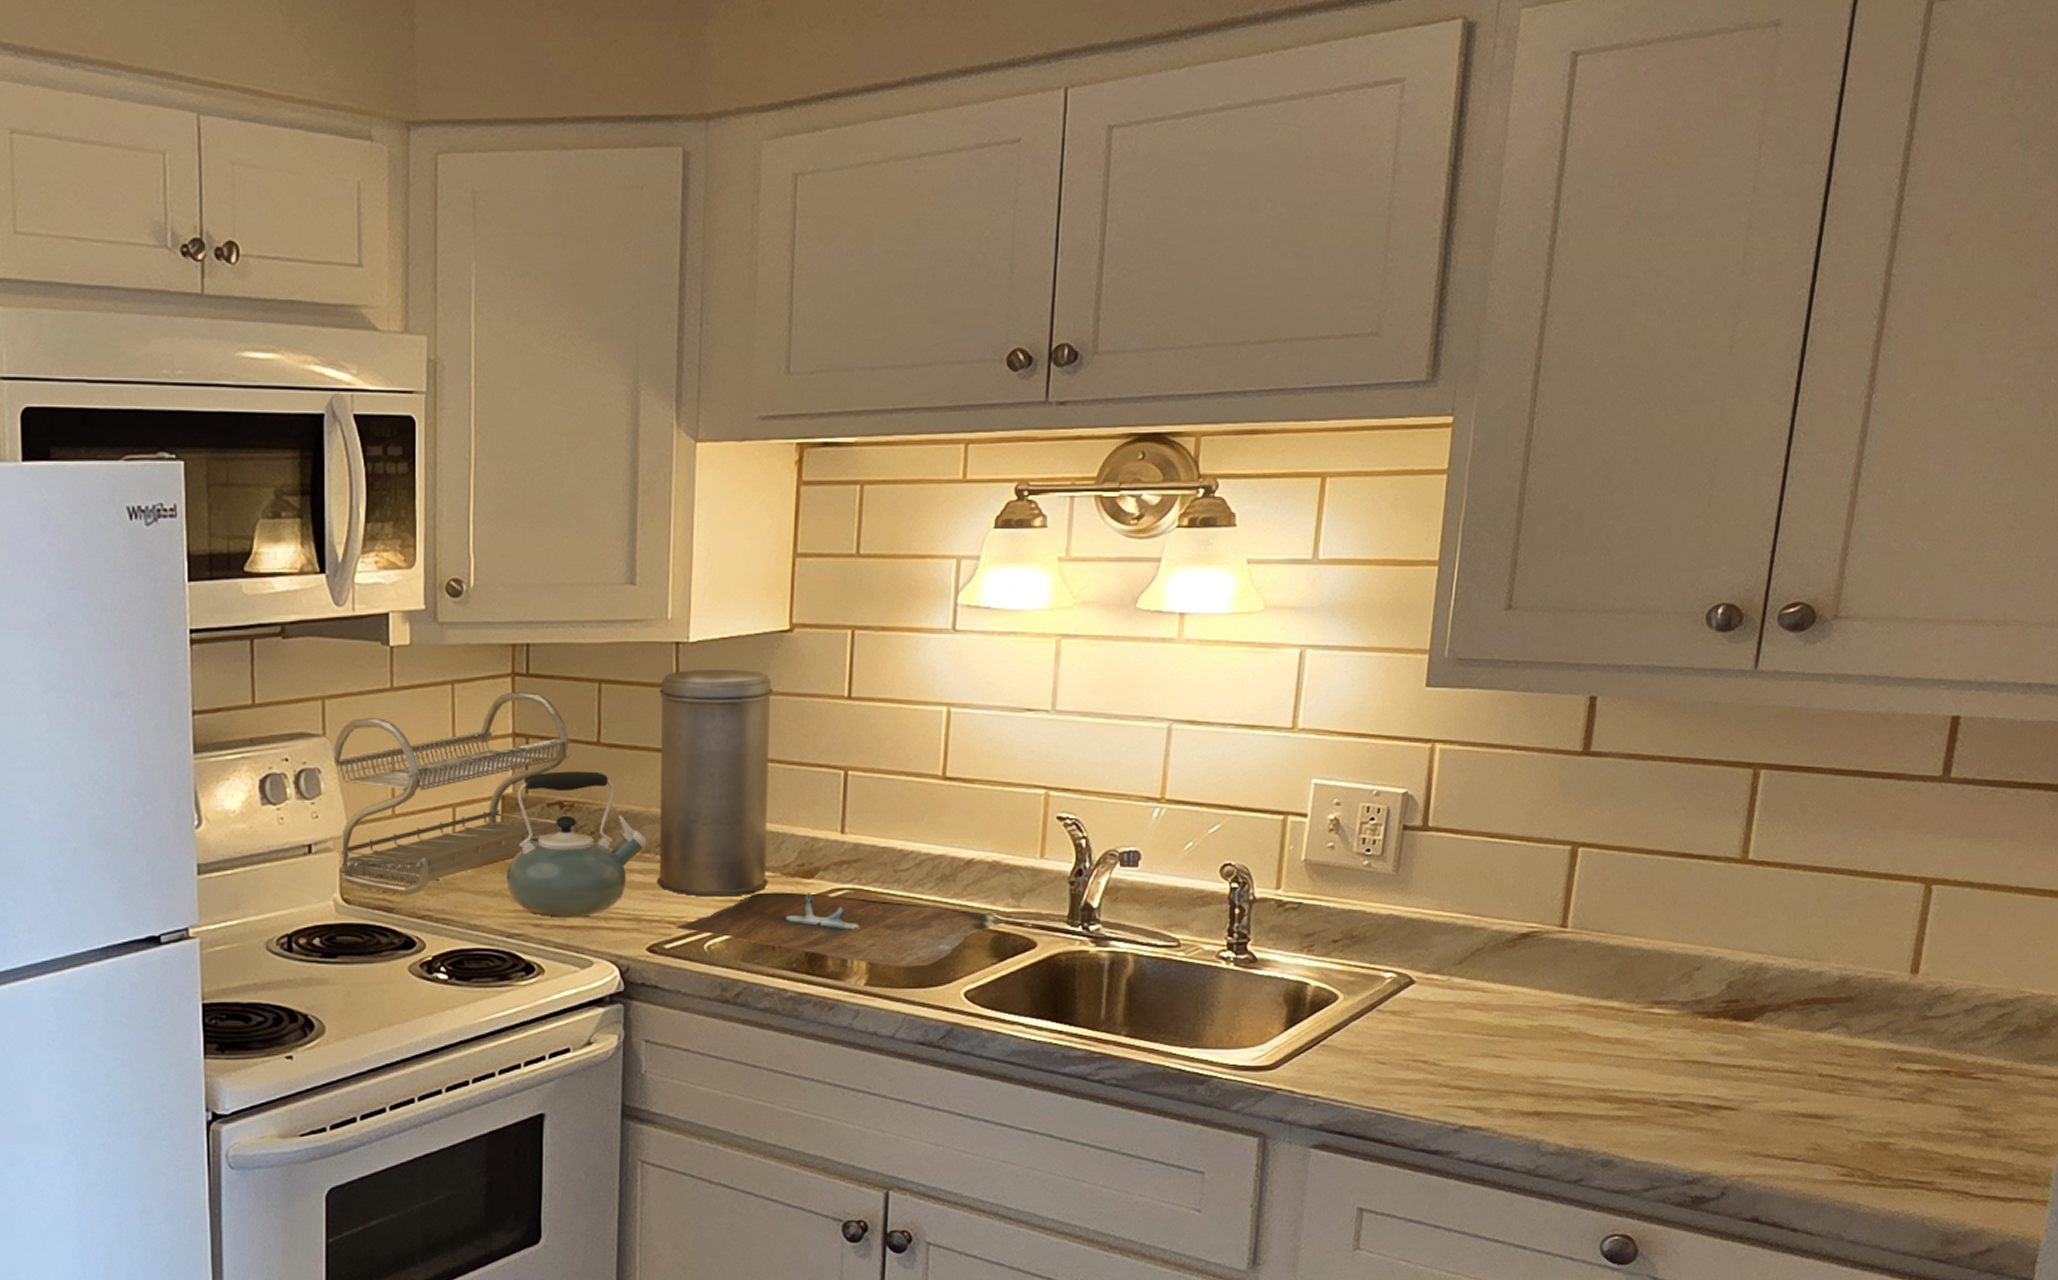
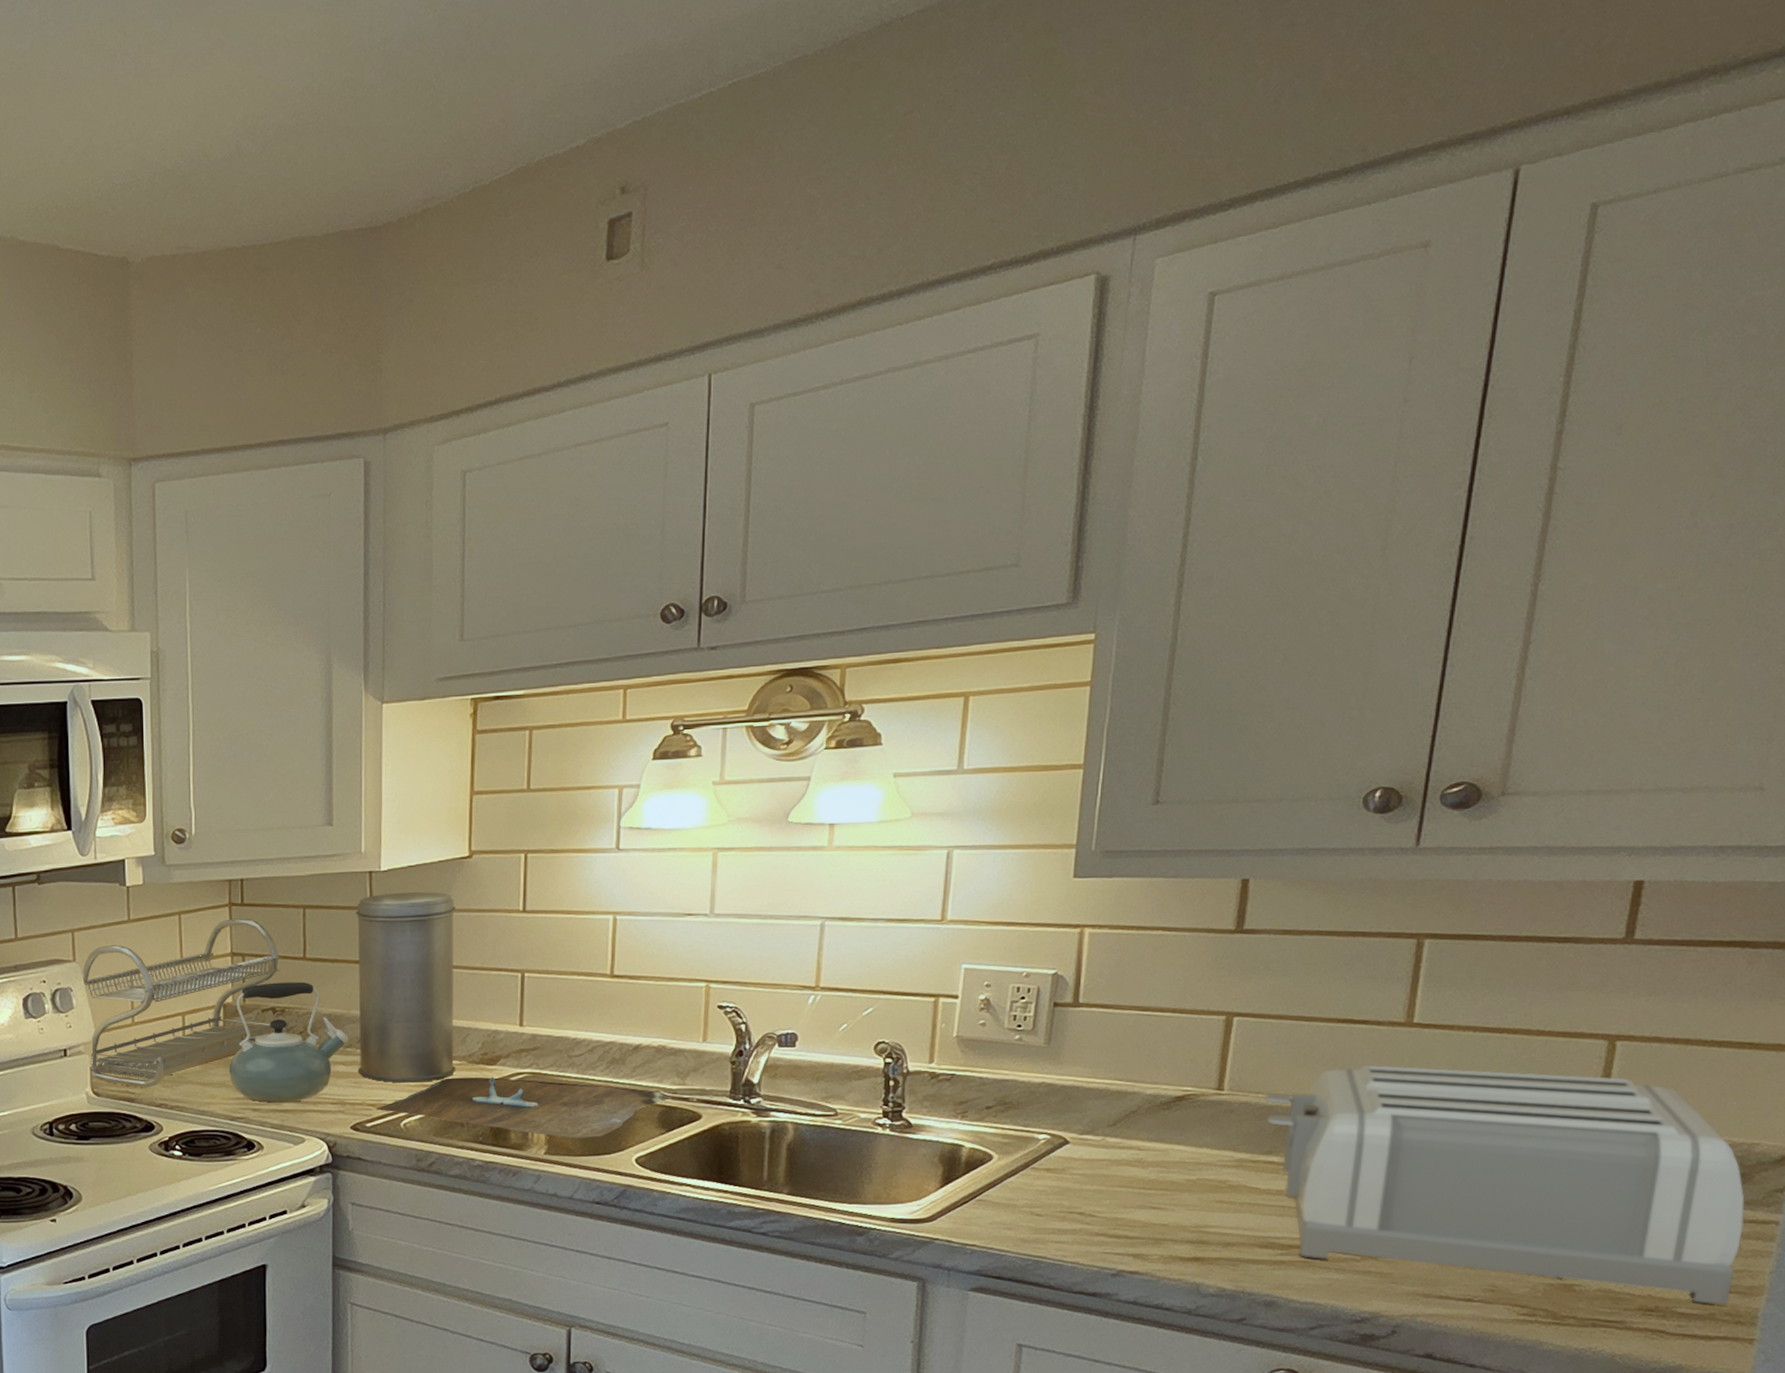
toaster: none [1606,904,2043,1166] -> present [1265,1065,1745,1306]

